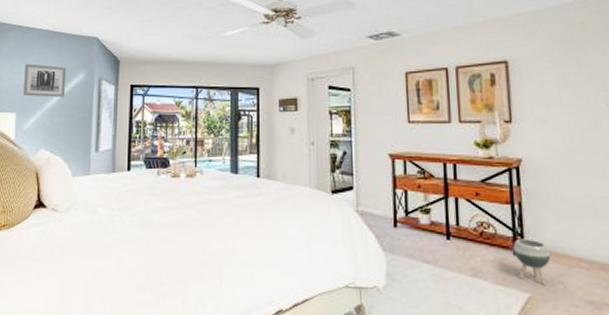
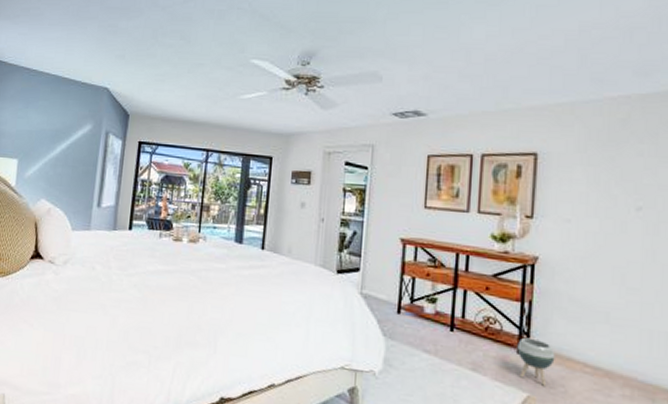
wall art: present [23,64,67,97] -> none [27,109,74,147]

